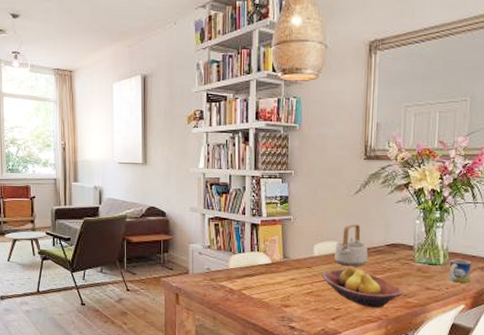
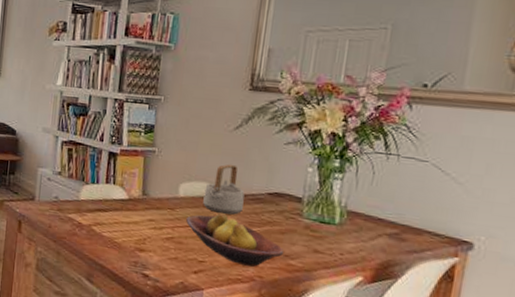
mug: present [449,259,472,283] -> none [345,219,377,251]

